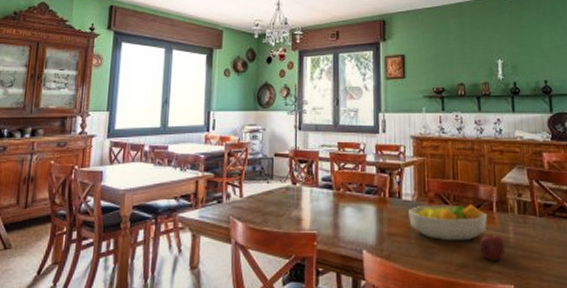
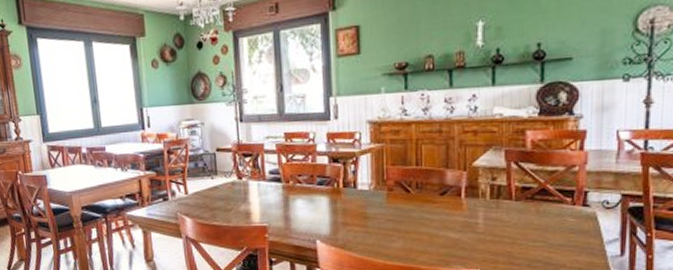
fruit bowl: present [408,204,487,241] -> none [365,191,454,229]
apple: present [480,234,506,262] -> none [444,220,473,248]

